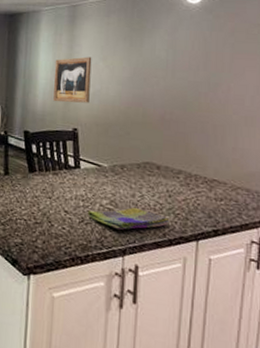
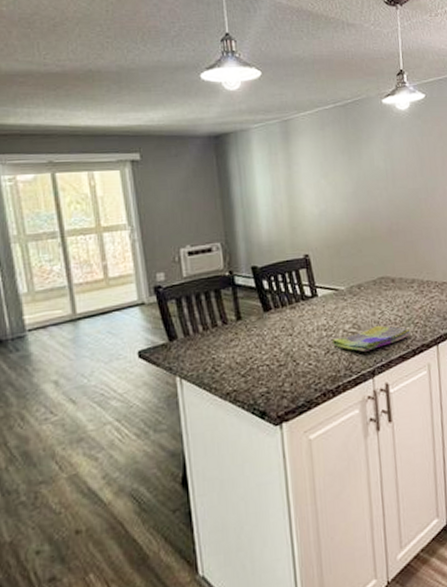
wall art: present [53,56,92,103] -> none [274,175,317,229]

